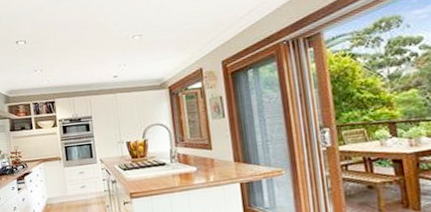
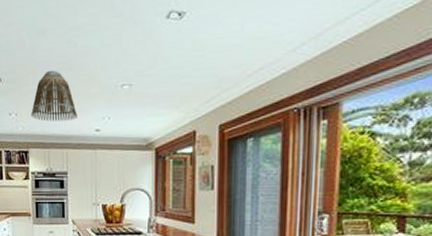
lamp shade: none [54,29,96,74] -> present [31,70,77,122]

